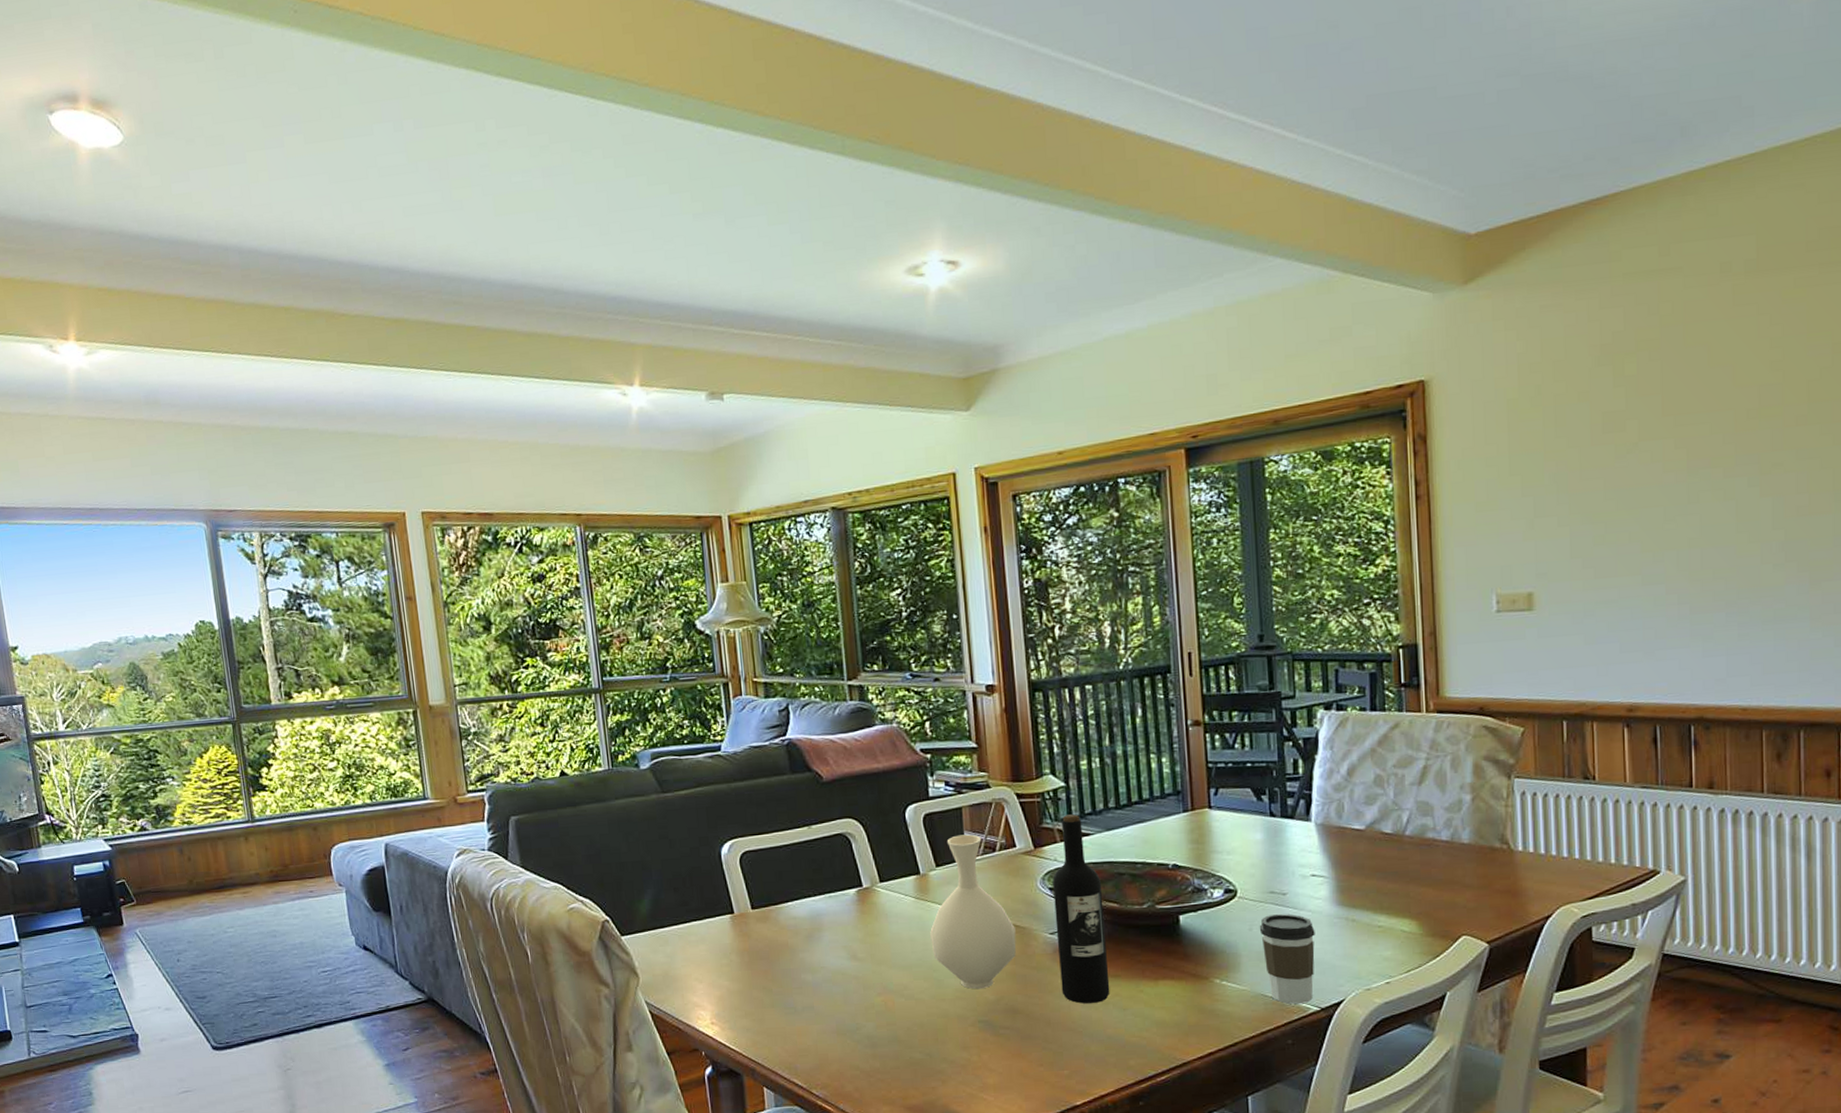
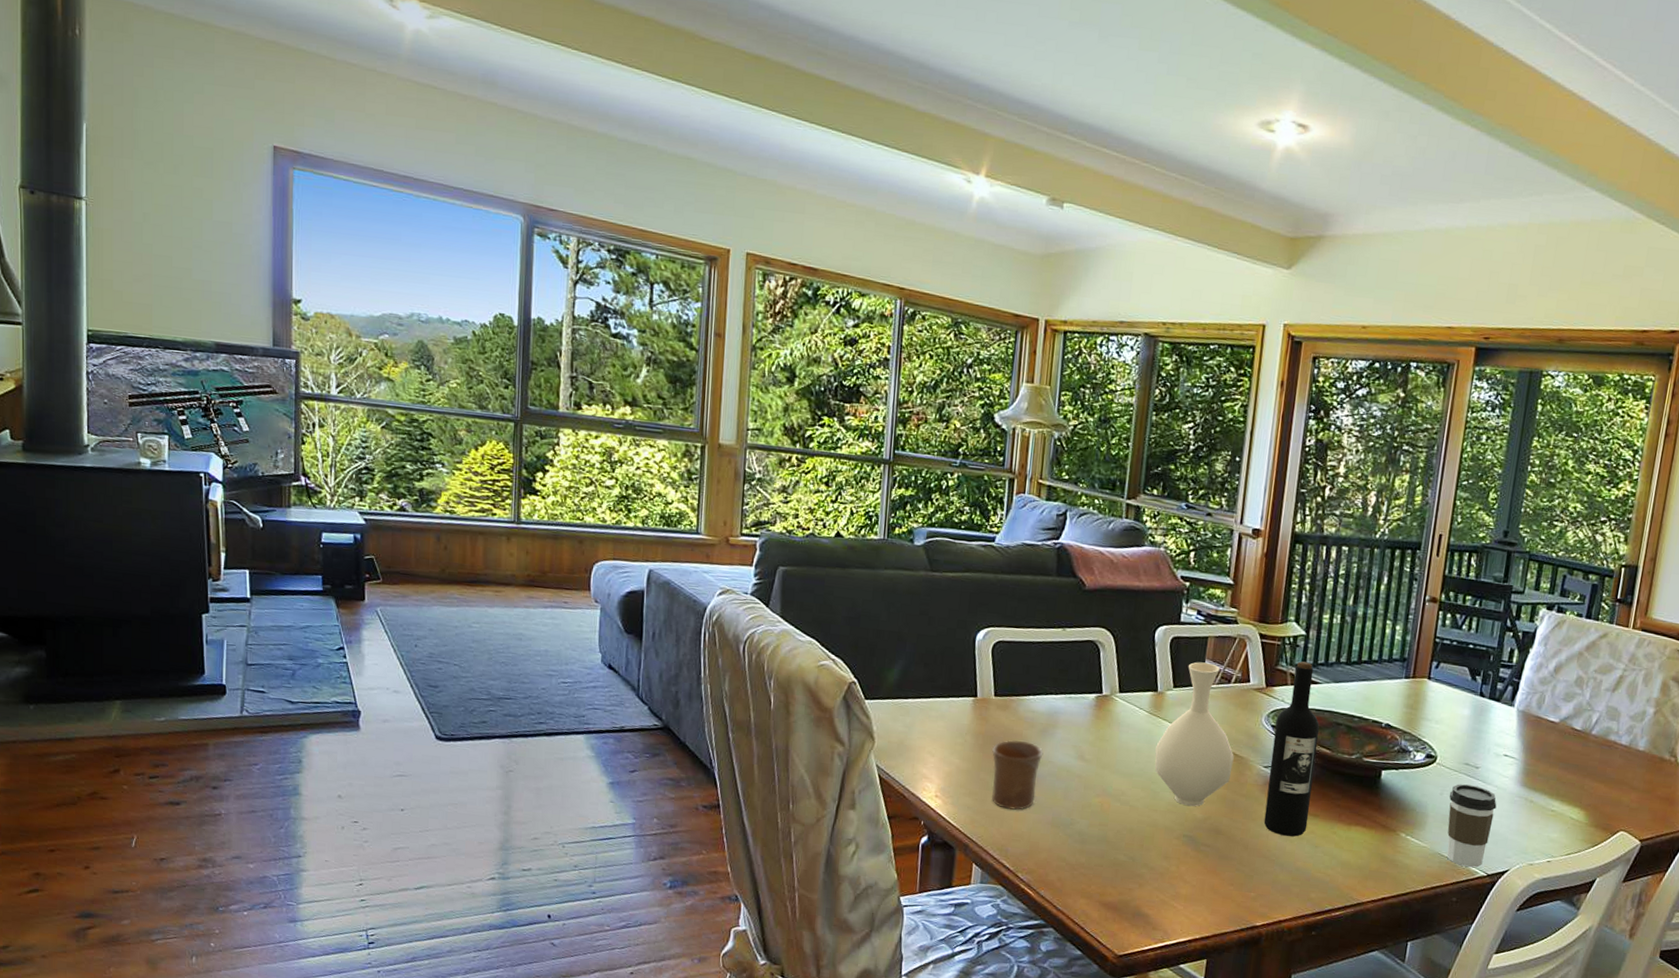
mug: none [760,951,815,1024] -> present [992,740,1044,810]

